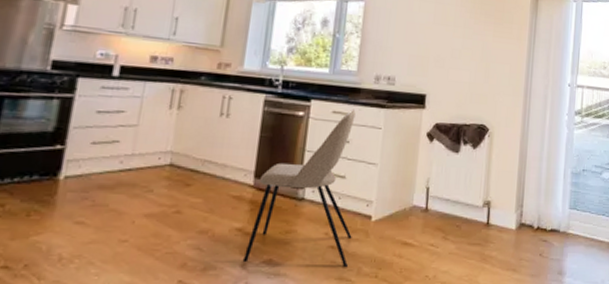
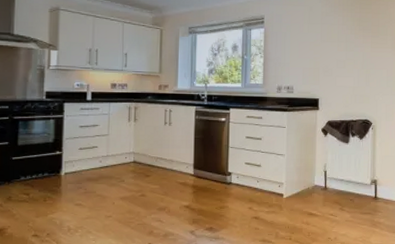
dining chair: present [242,109,356,268] -> none [191,113,270,233]

